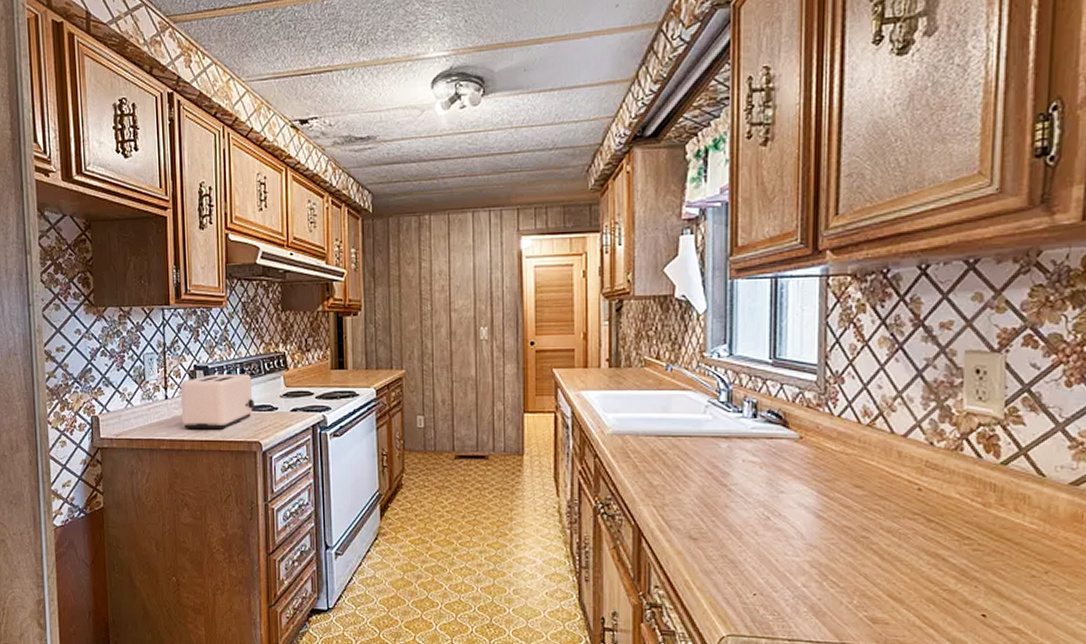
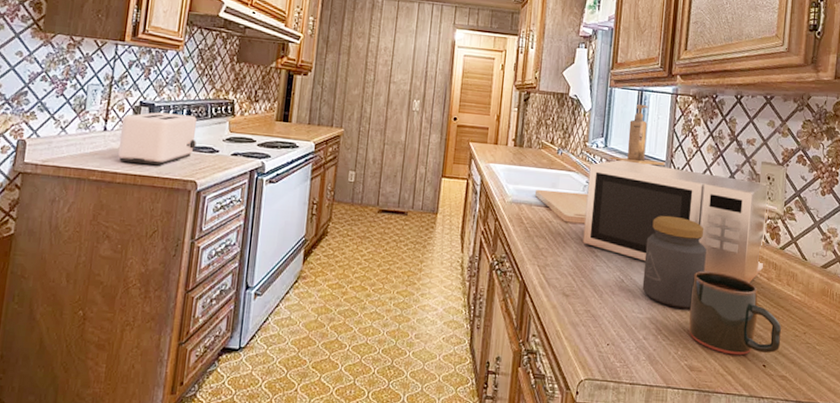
cutting board: none [641,415,712,453] -> present [534,189,588,224]
microwave: none [710,369,980,512] -> present [583,160,769,284]
soap dispenser: none [735,295,817,372] -> present [608,104,665,166]
jar: none [796,433,886,548] -> present [642,215,707,309]
mug: none [864,499,1009,603] -> present [688,270,782,356]

